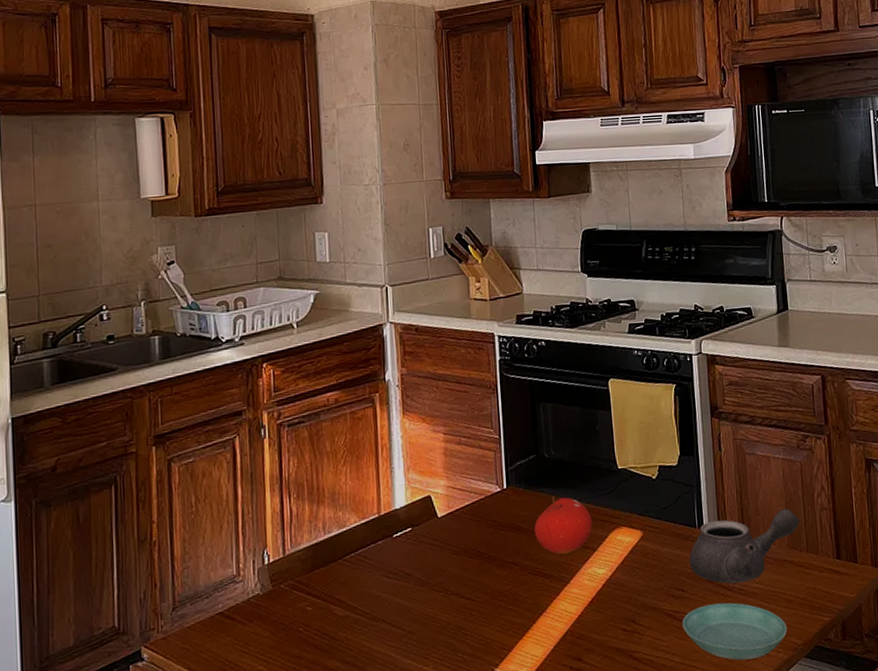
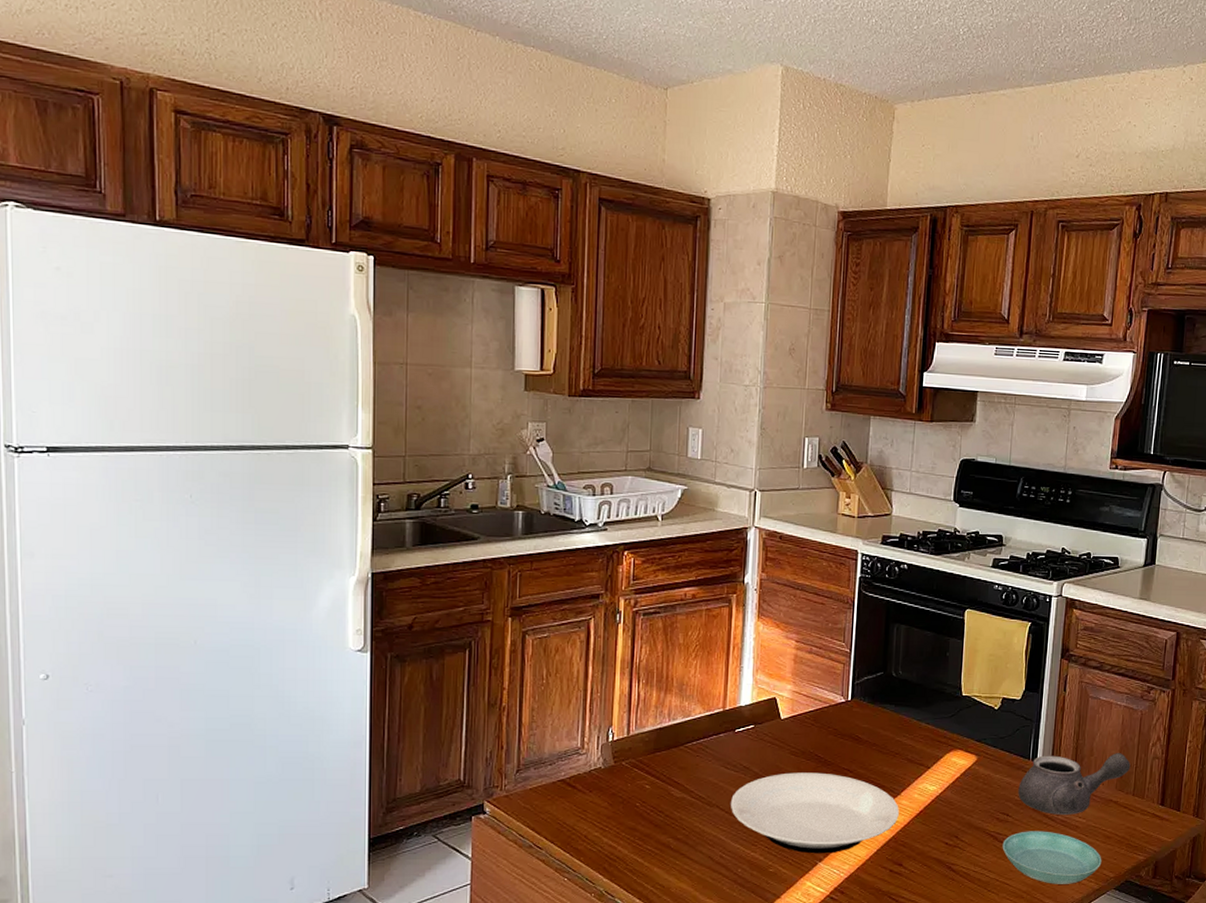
plate: none [397,569,571,660] -> present [731,772,899,854]
fruit: present [534,495,593,555] -> none [873,713,930,769]

